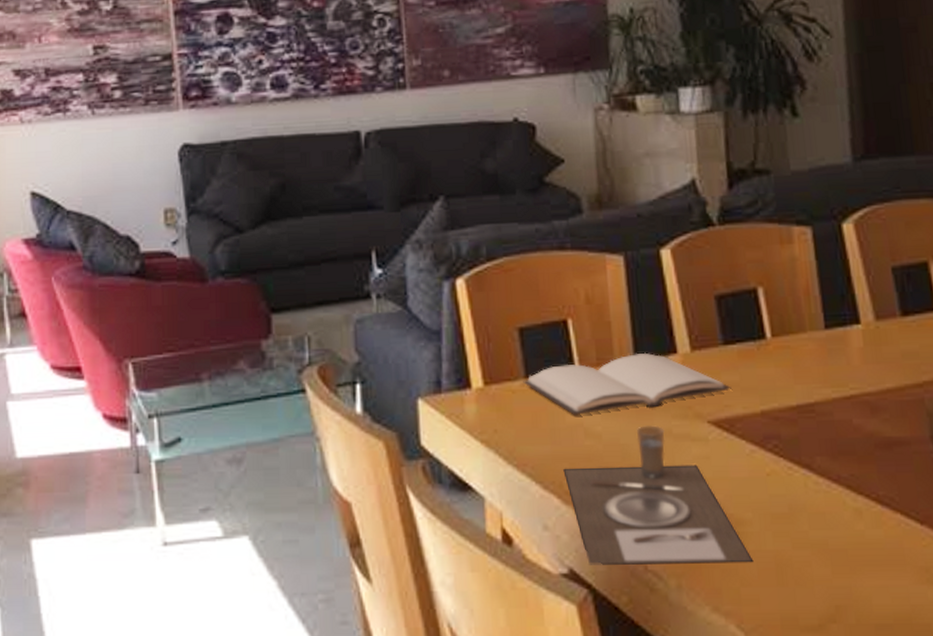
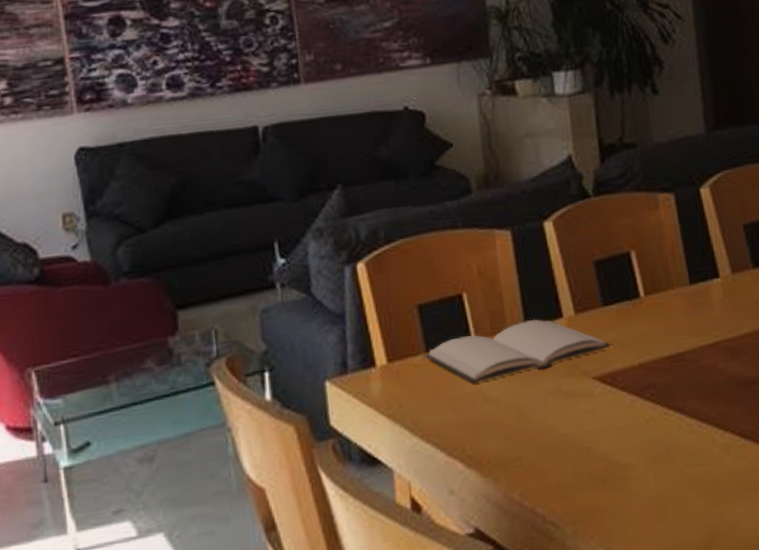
place setting: present [563,425,754,565] -> none [465,386,639,523]

